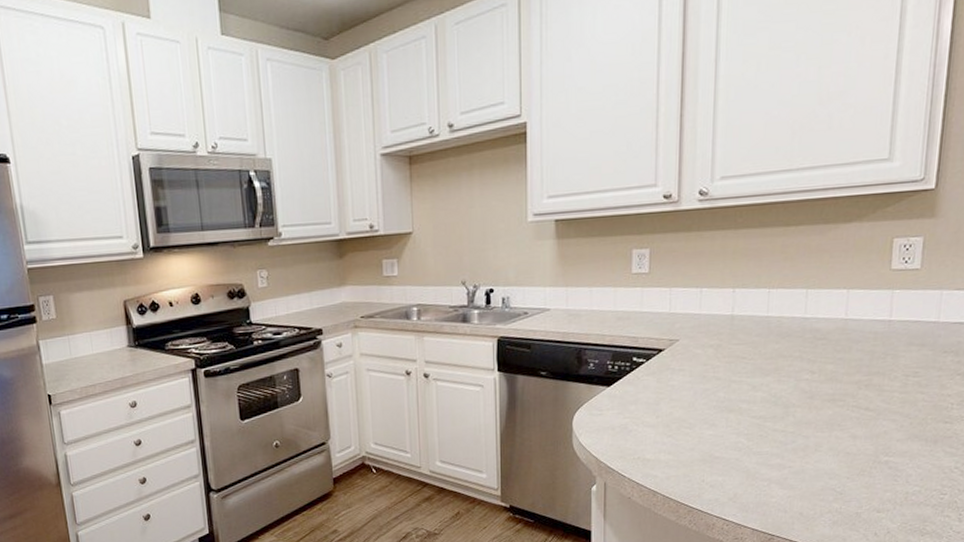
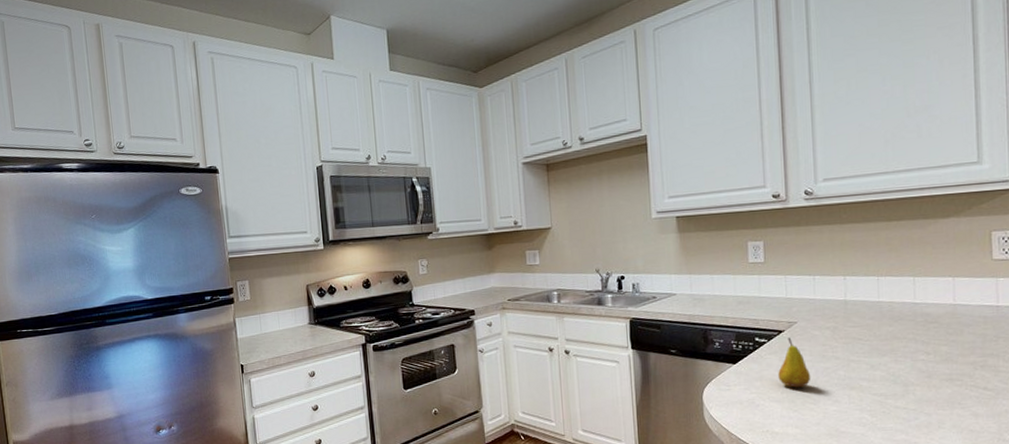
fruit: none [654,357,689,412] -> present [778,337,811,388]

